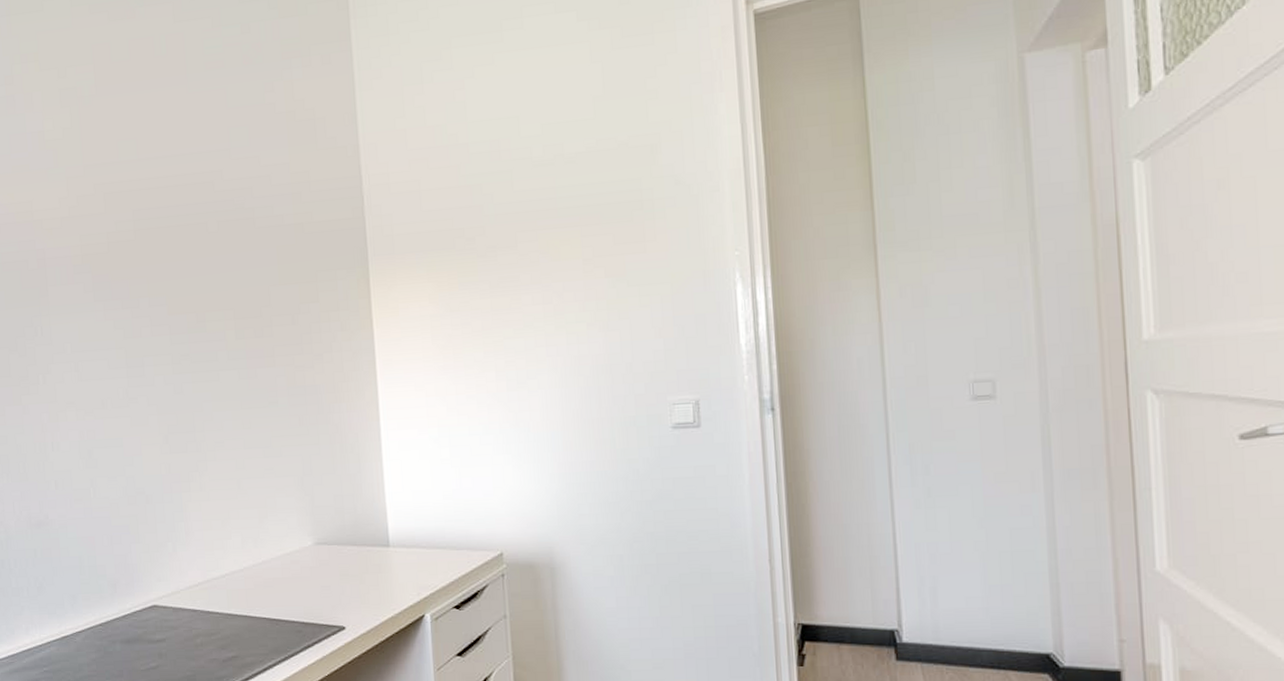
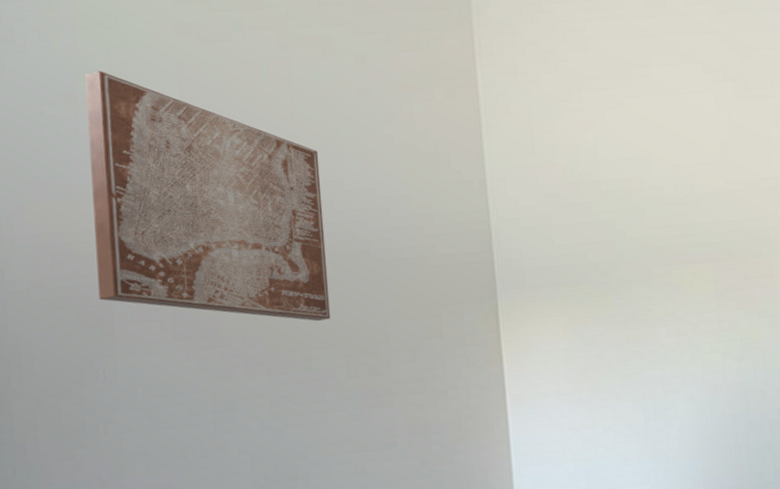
wall art: none [19,53,222,286] -> present [85,70,331,322]

